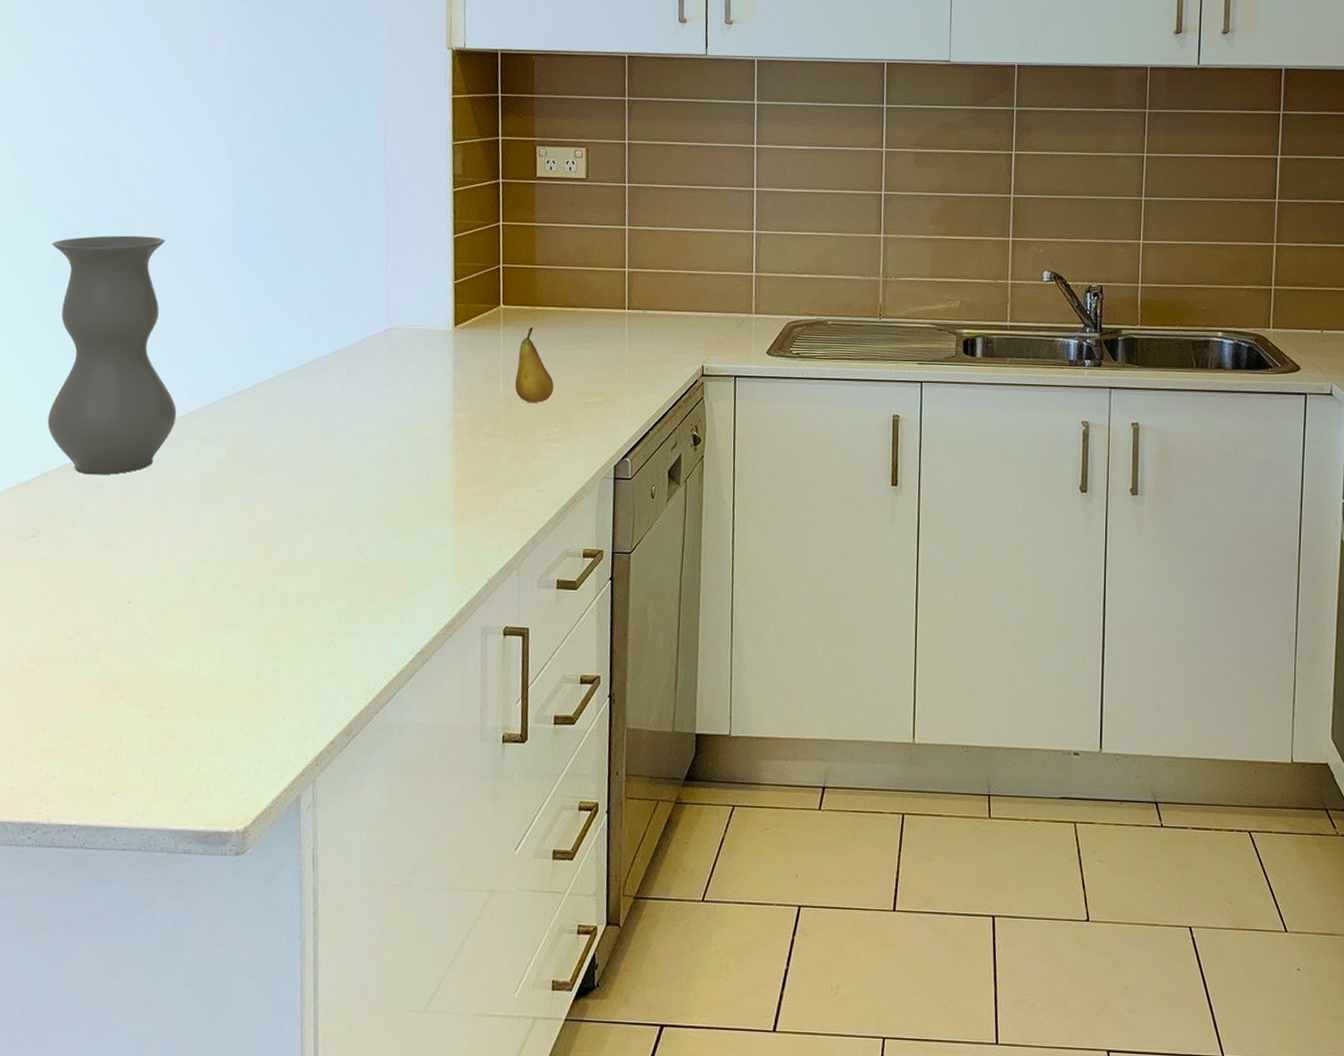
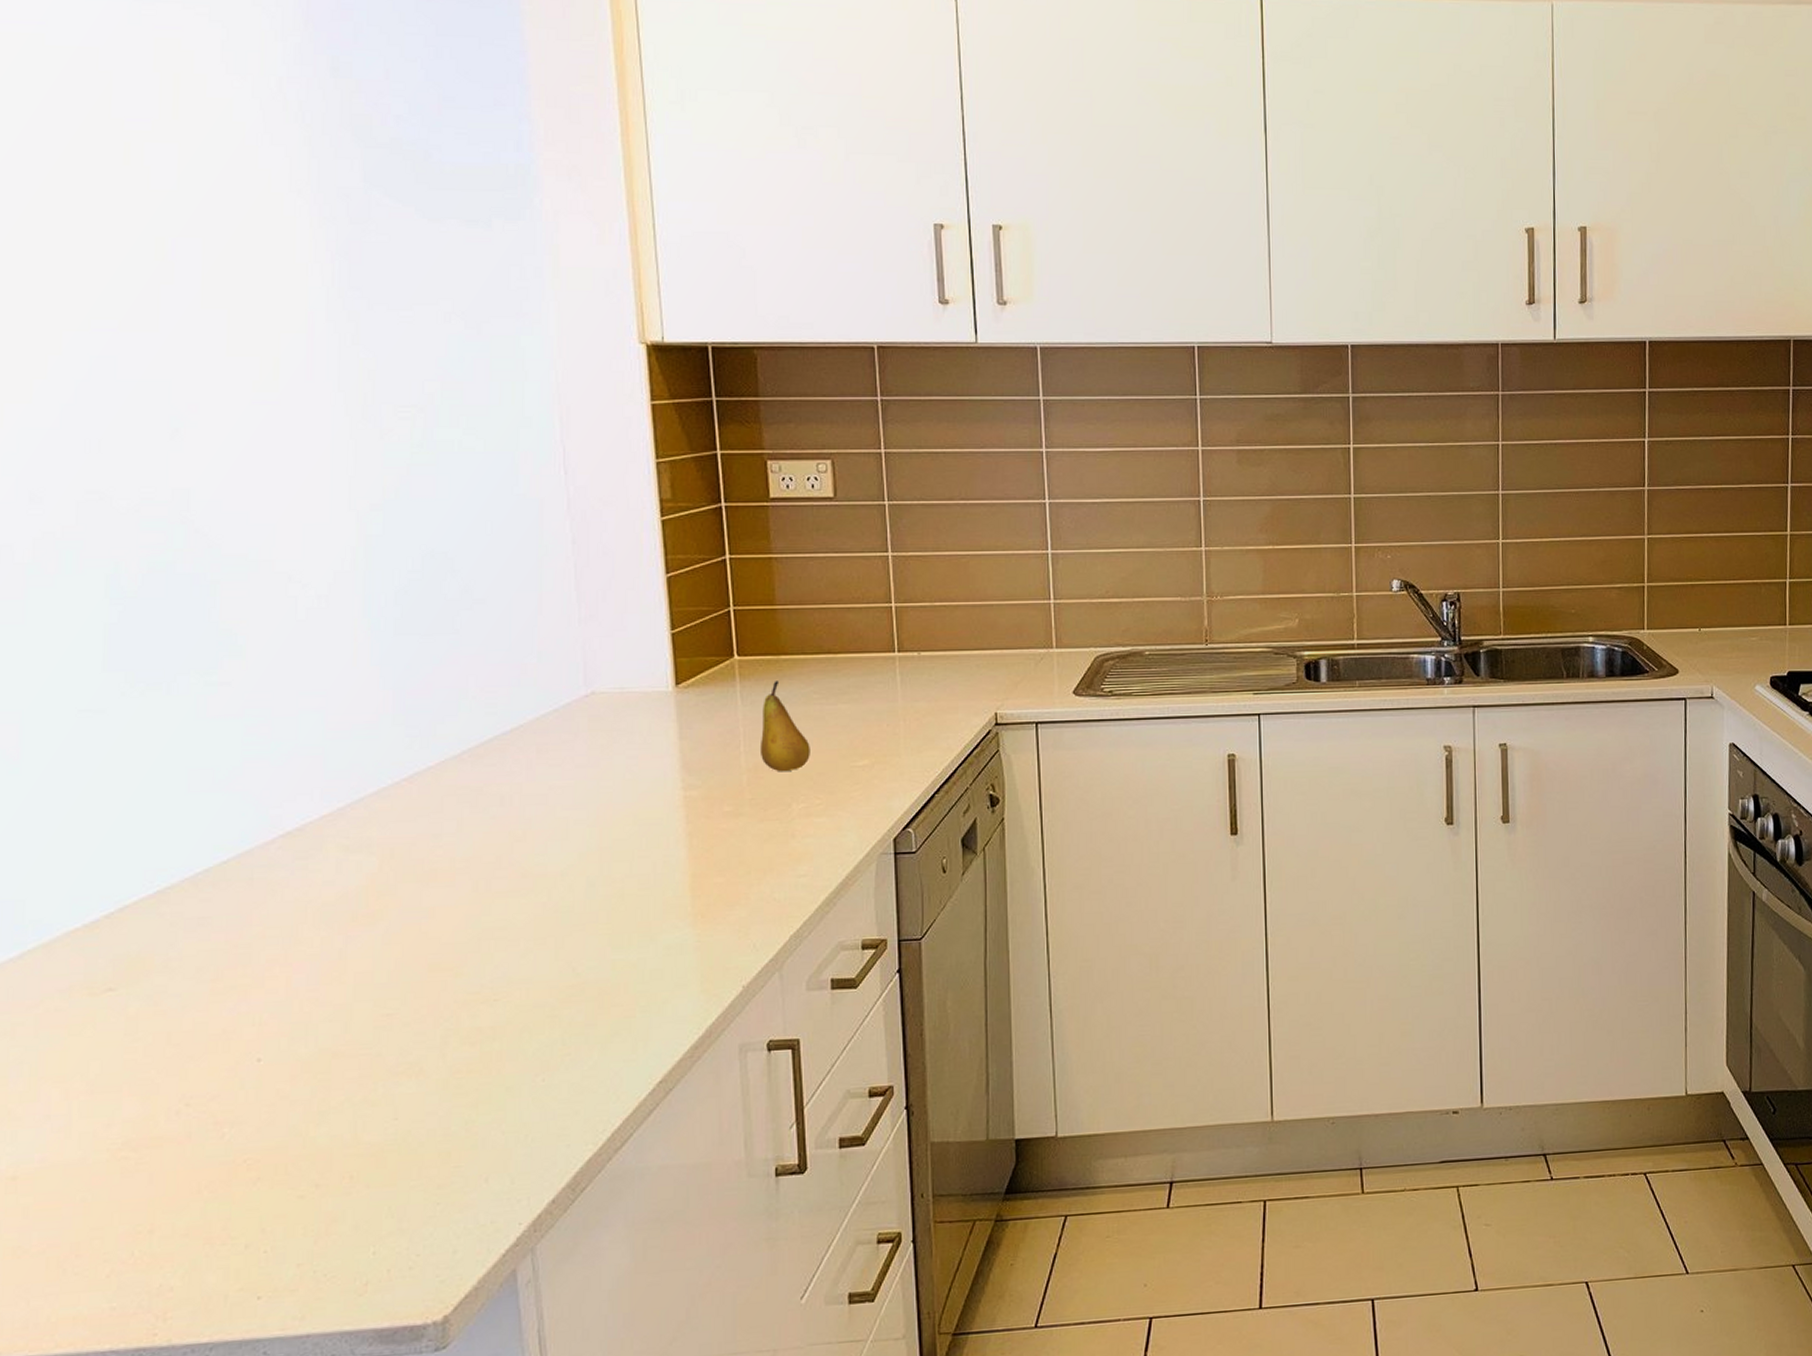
vase: present [47,235,177,475] -> none [102,596,305,905]

